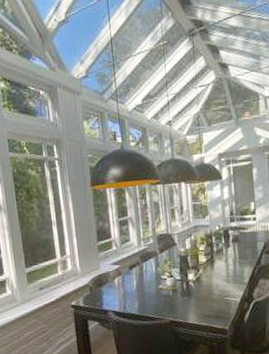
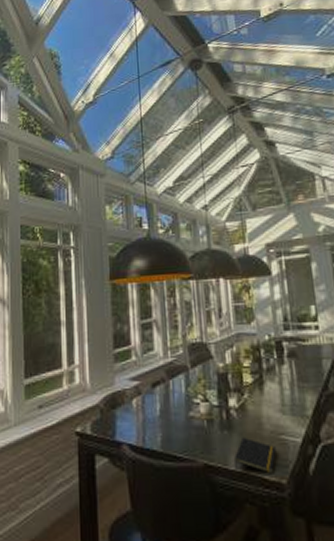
notepad: none [192,300,222,323] -> present [234,437,276,473]

